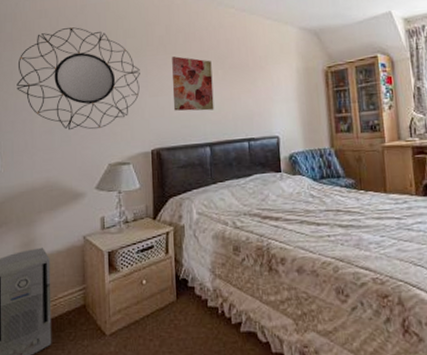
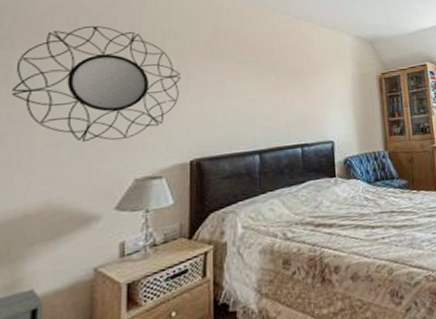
wall art: present [172,56,214,111] -> none [218,60,266,118]

